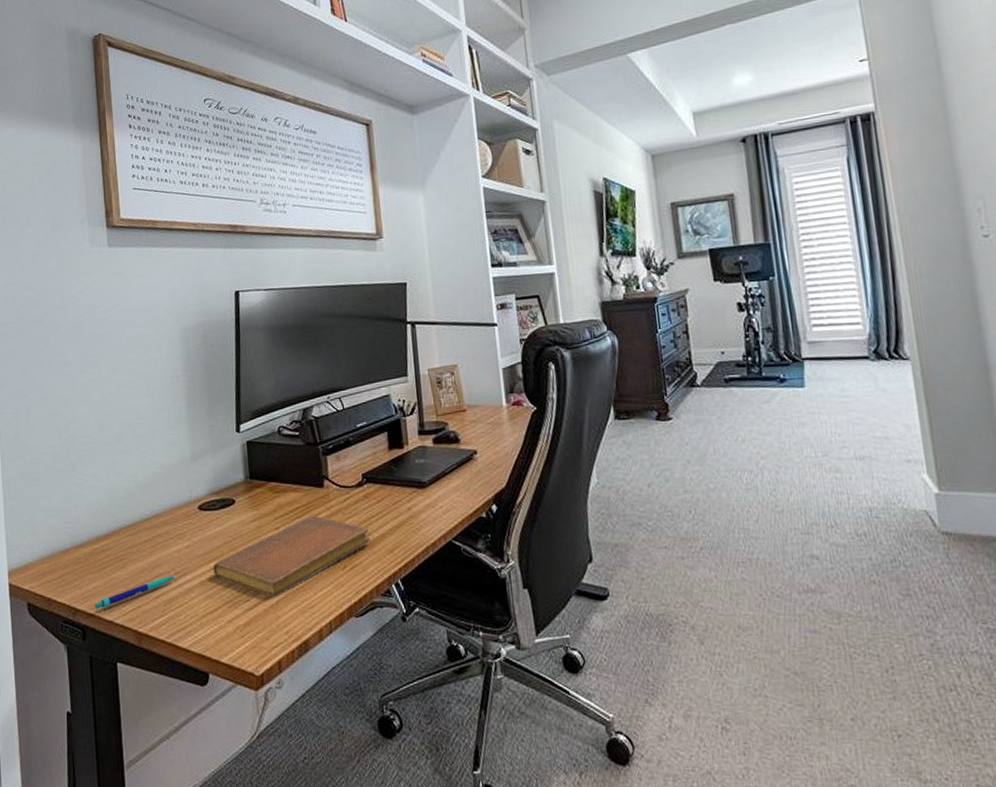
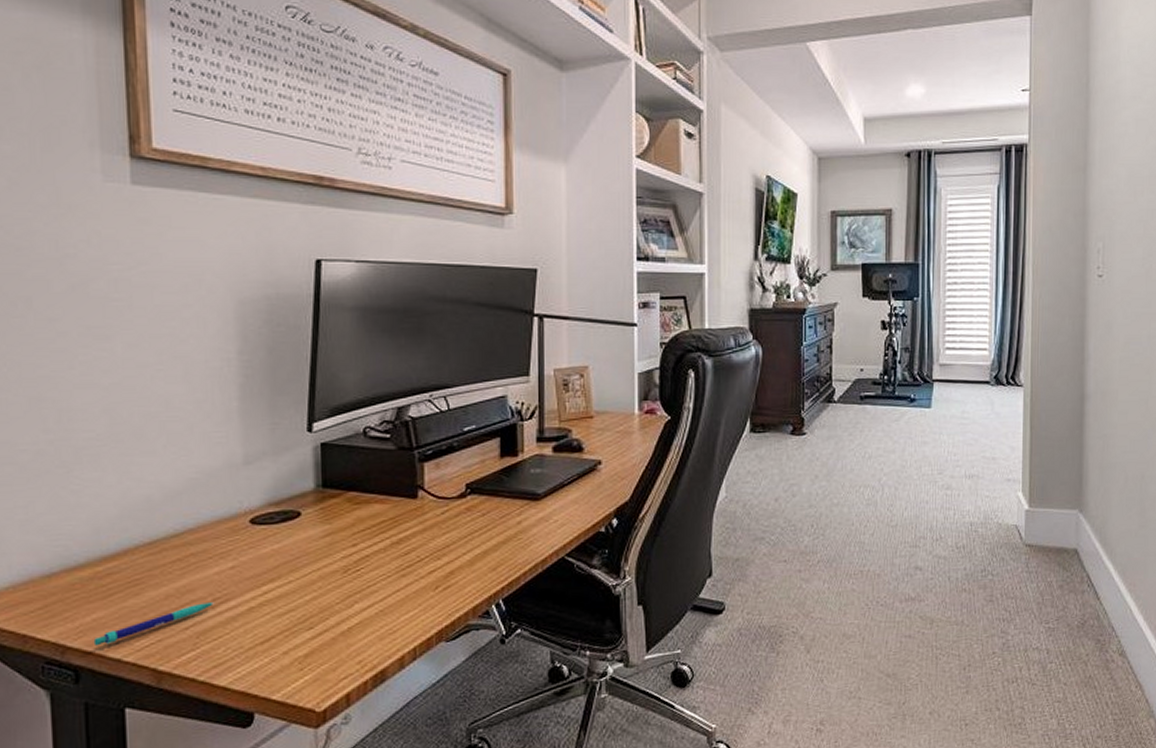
notebook: present [213,515,370,598] -> none [267,529,470,624]

